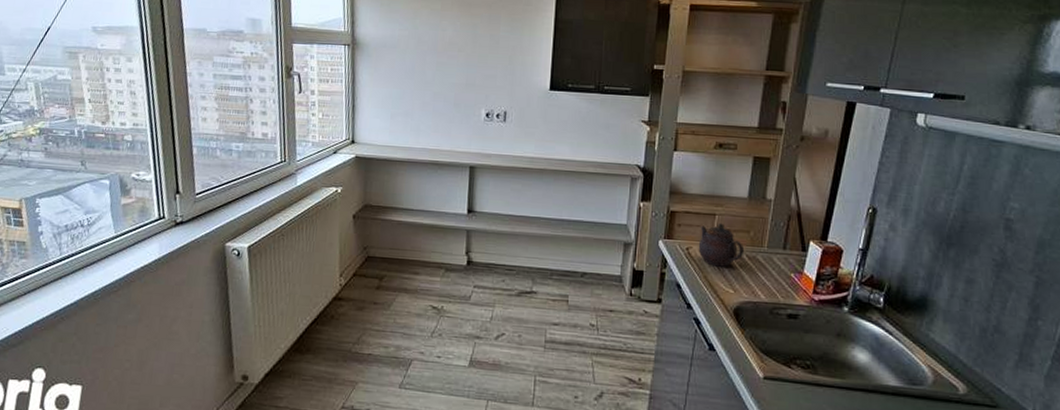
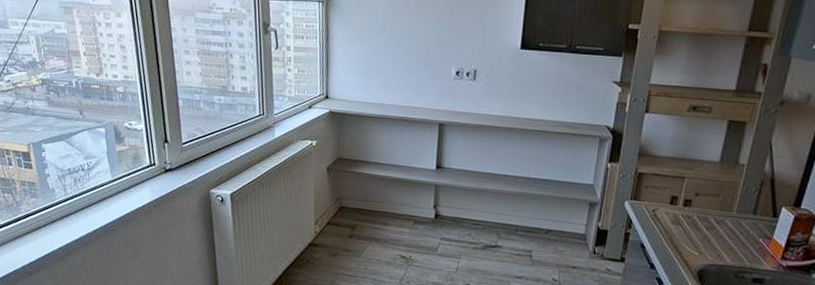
teapot: present [698,223,745,267] -> none [664,186,713,230]

